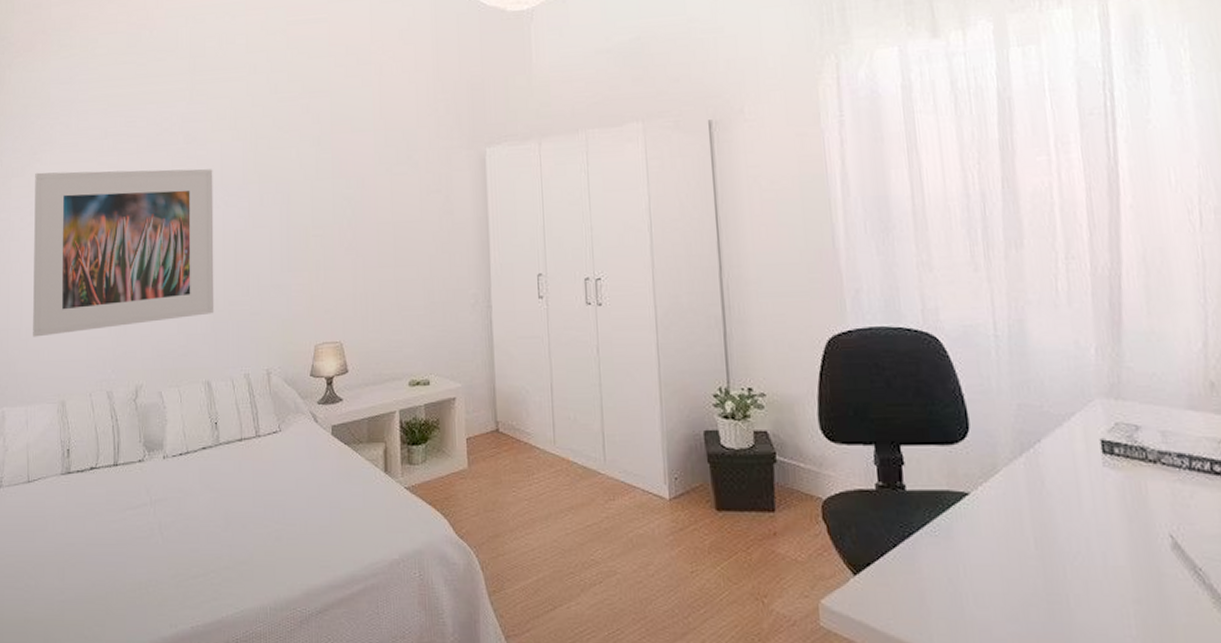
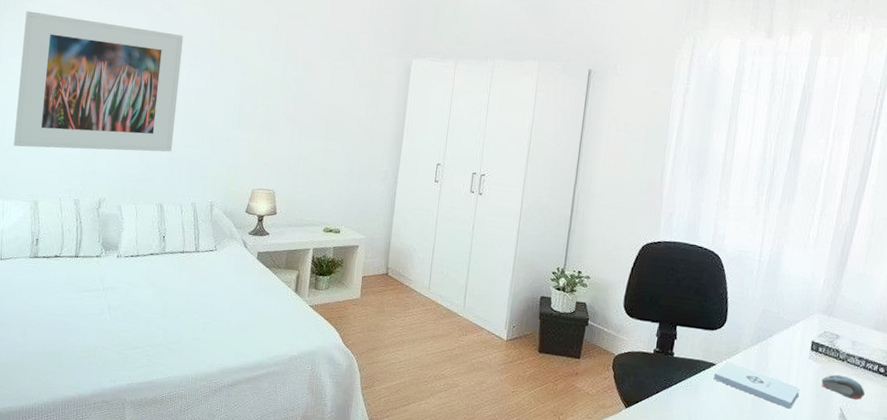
notepad: none [970,486,1103,546] -> present [714,361,800,409]
computer mouse: none [1130,484,1201,518] -> present [821,374,865,400]

